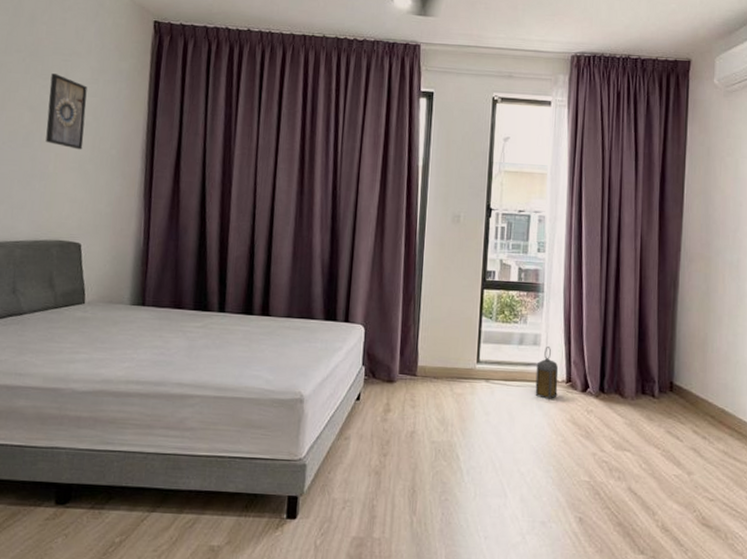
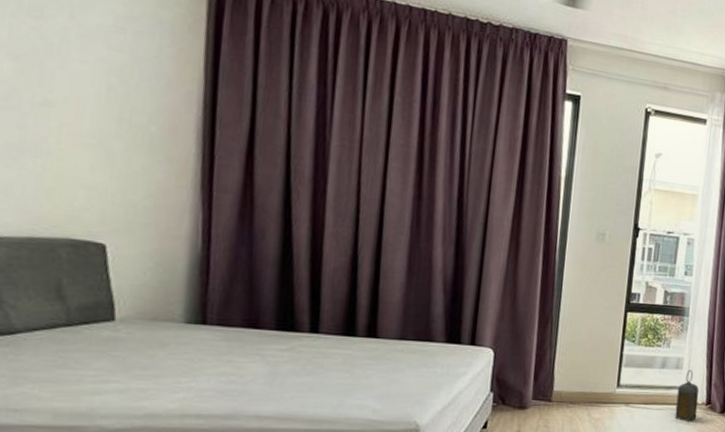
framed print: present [45,73,88,150] -> none [41,11,108,121]

